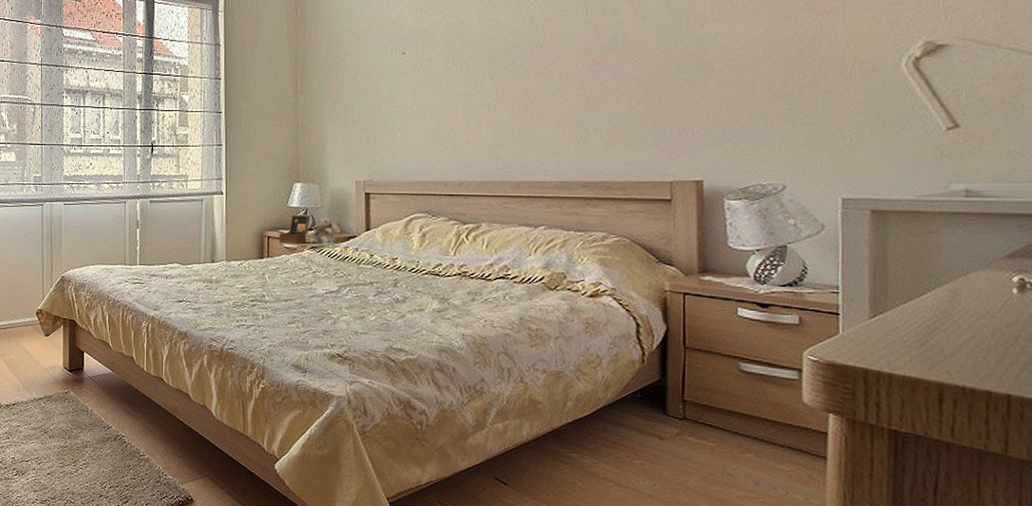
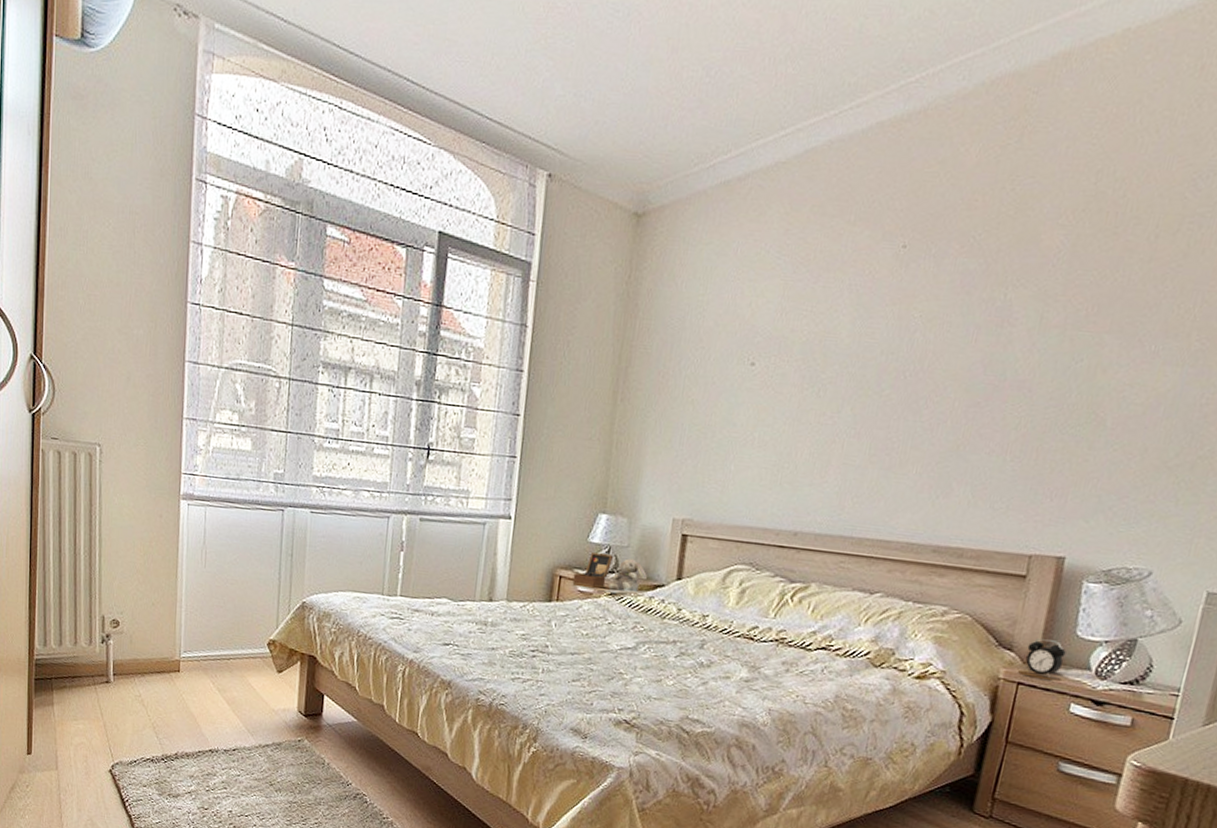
alarm clock: none [682,253,725,289] -> present [1018,638,1067,681]

